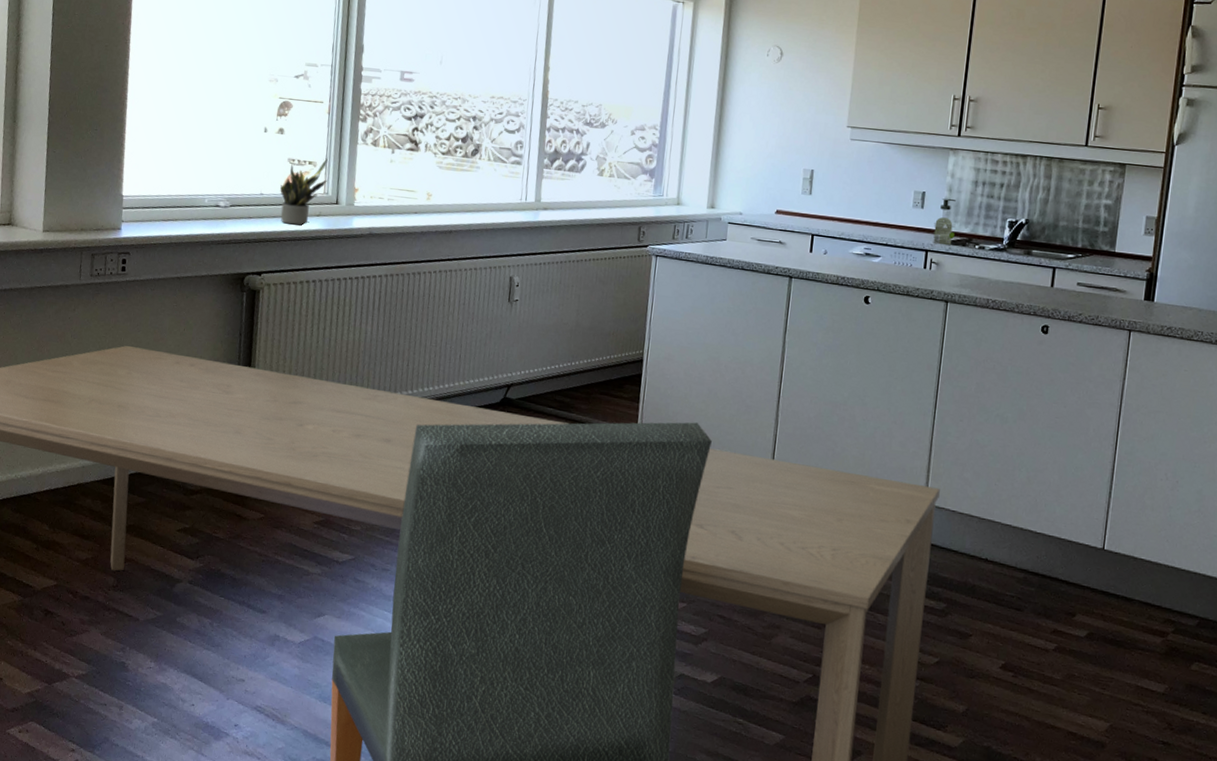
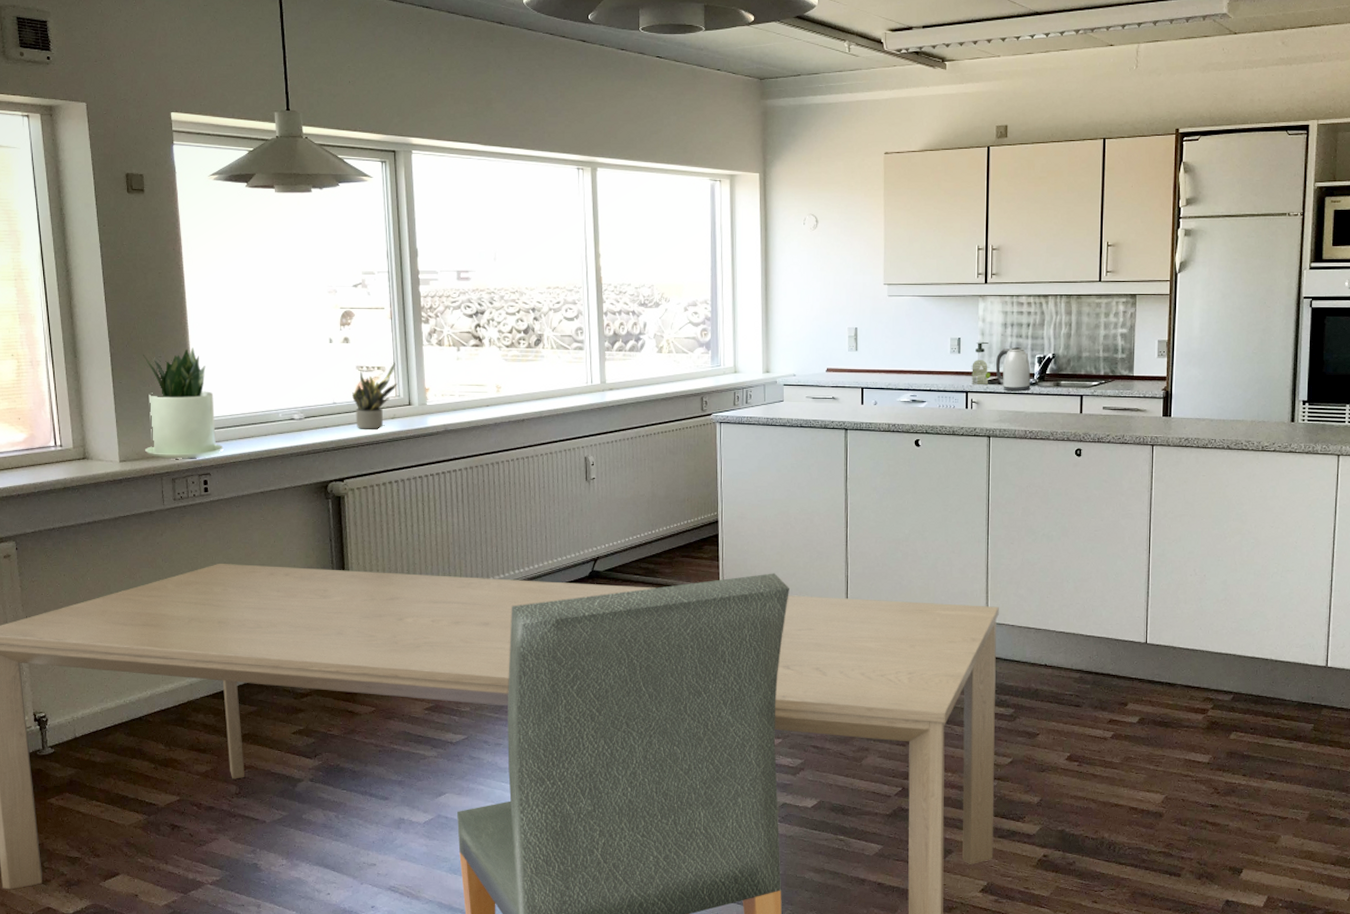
planter: none [69,123,146,236] -> present [143,347,224,459]
kettle: none [961,208,1000,256] -> present [995,347,1031,392]

